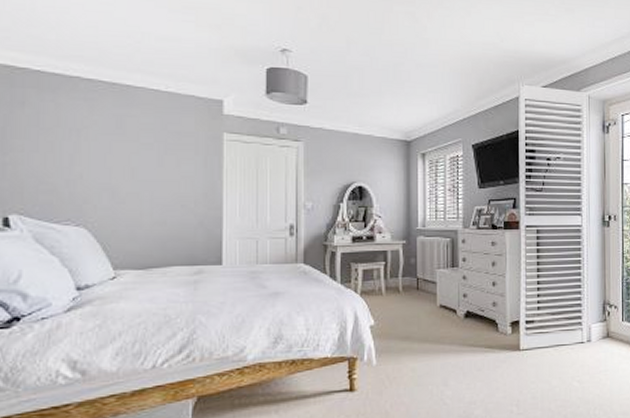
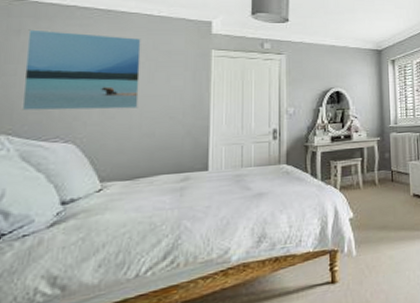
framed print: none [31,102,149,194] -> present [21,29,141,111]

